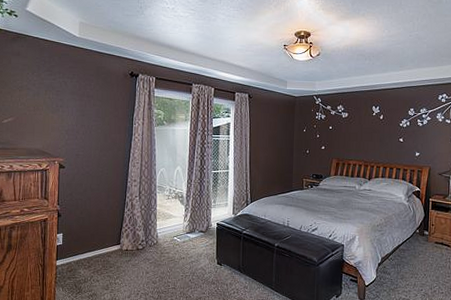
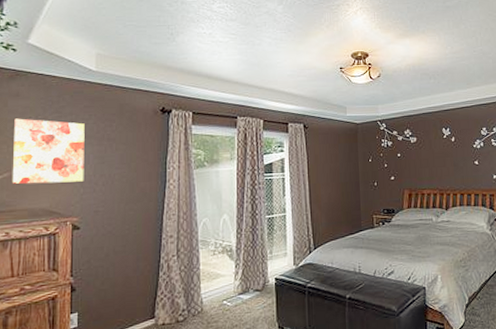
wall art: none [14,74,70,130] -> present [12,118,85,184]

